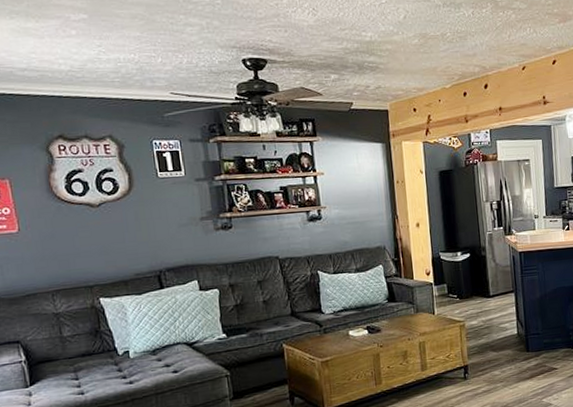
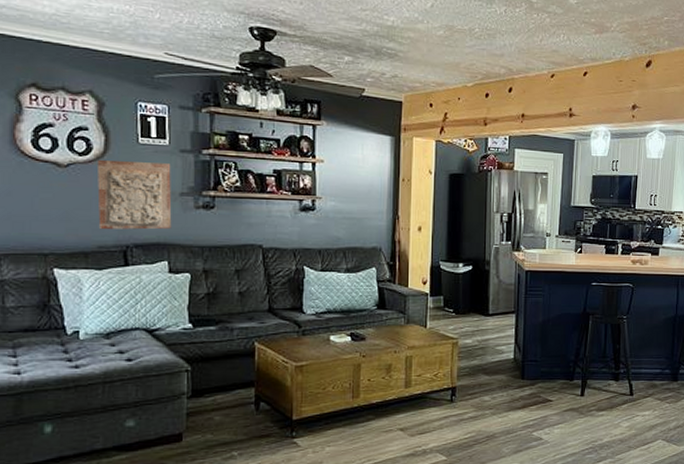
stone relief: none [125,192,197,258] -> present [97,160,172,230]

